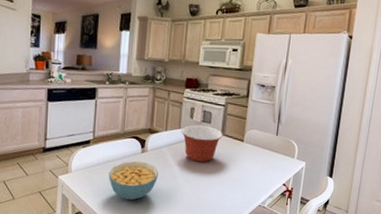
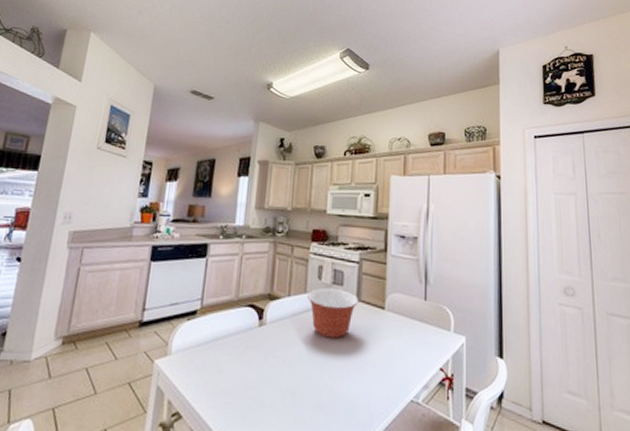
cereal bowl: present [108,160,159,200] -> none [216,337,281,394]

